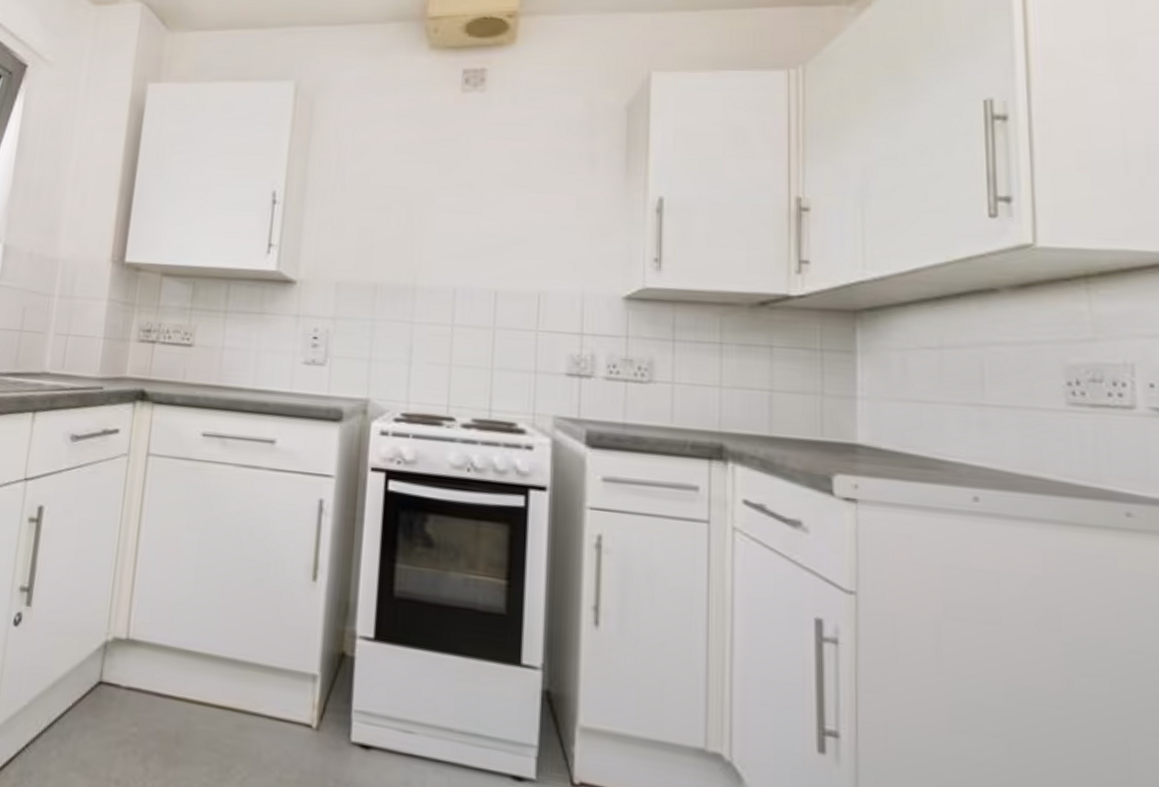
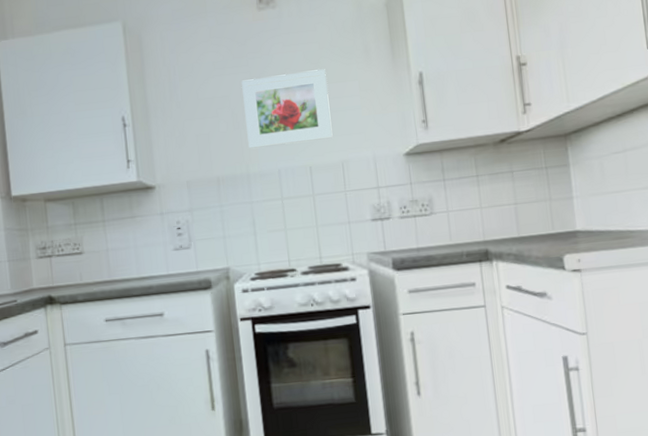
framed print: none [421,172,535,261] -> present [242,69,333,150]

